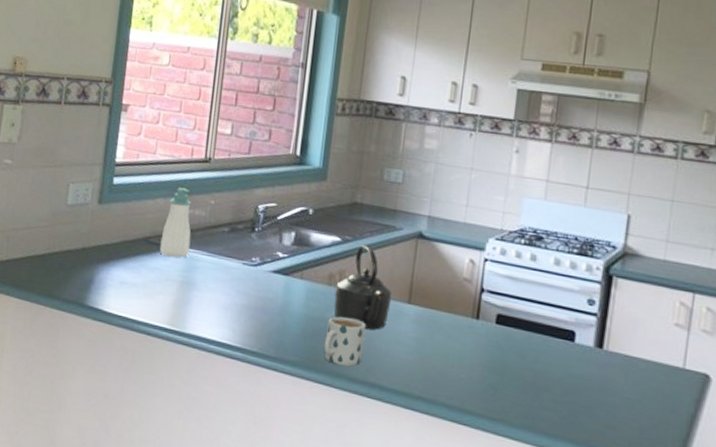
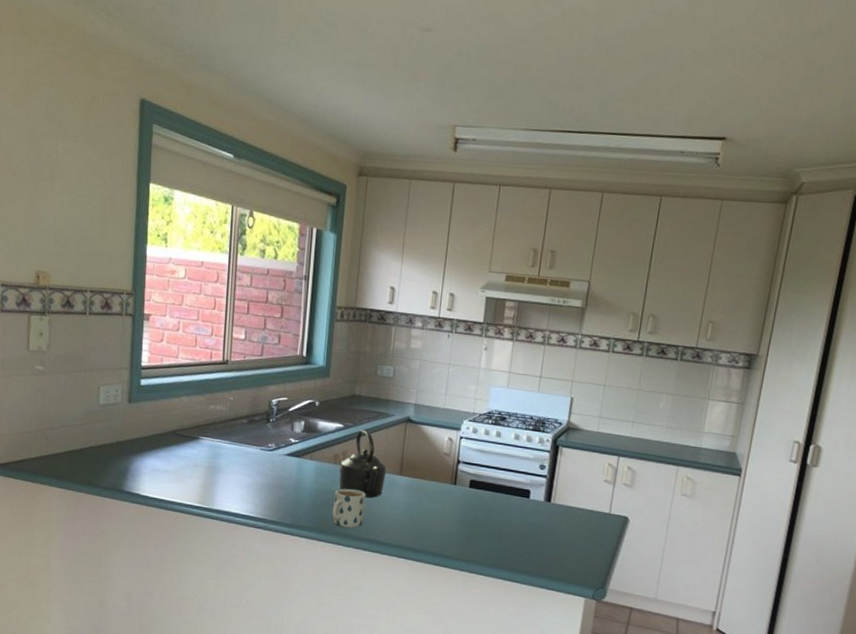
soap bottle: present [159,187,192,258] -> none [187,386,214,447]

